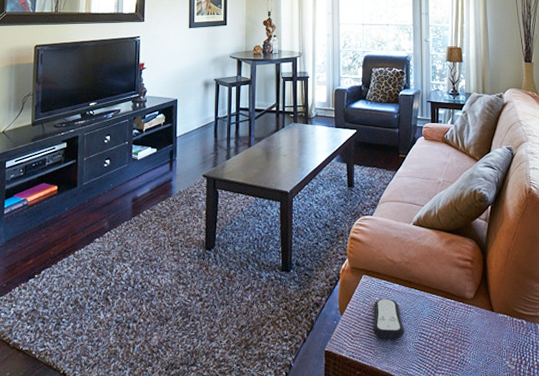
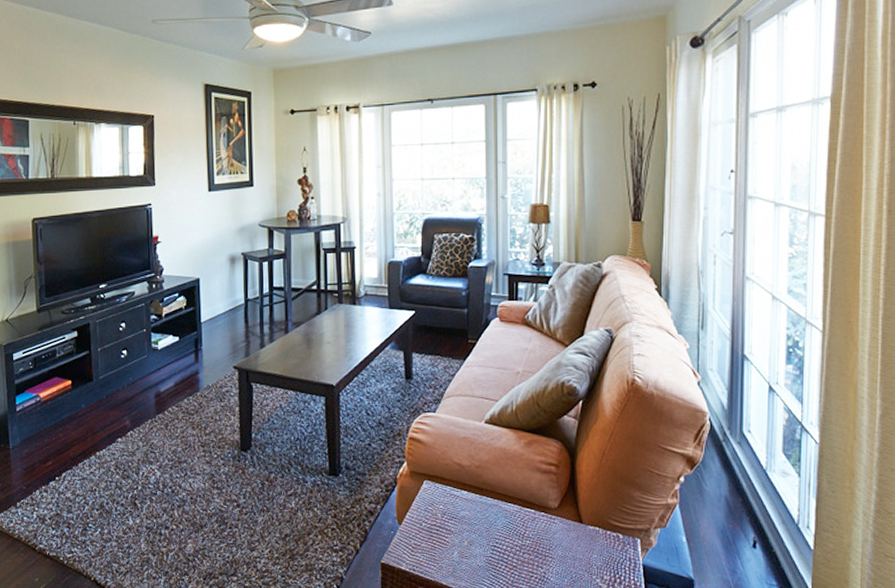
remote control: present [373,298,404,339] -> none [437,507,474,552]

